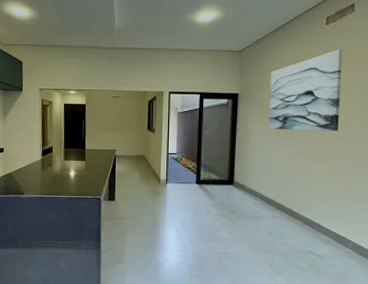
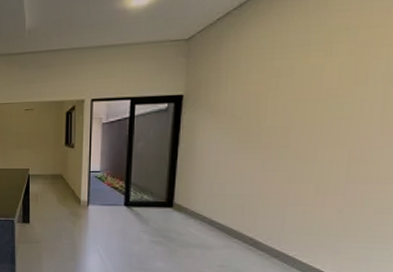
wall art: present [269,49,343,132] -> none [225,19,354,138]

